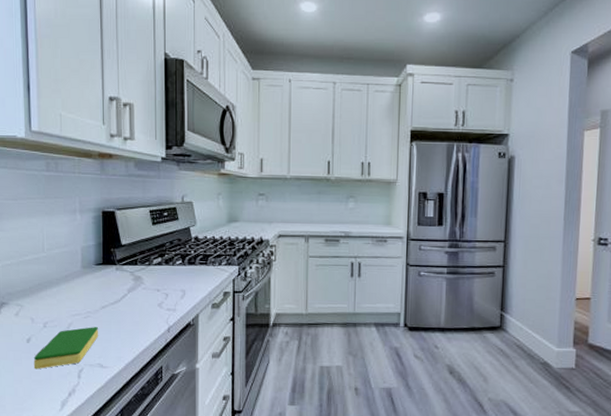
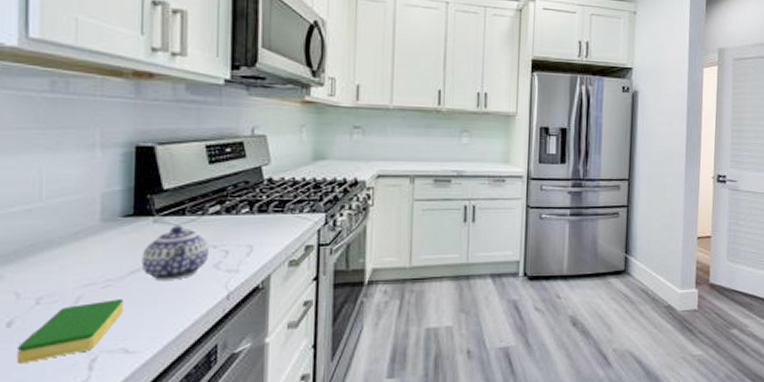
teapot: none [109,273,155,315] -> present [141,225,210,280]

